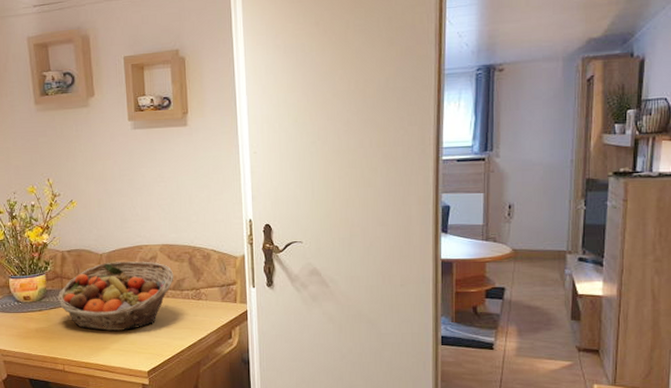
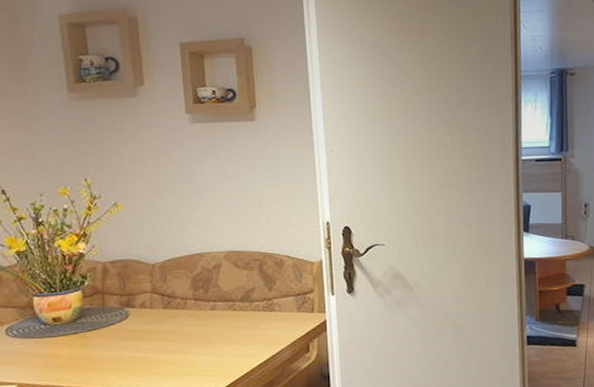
fruit basket: present [57,261,174,331] -> none [98,270,242,353]

